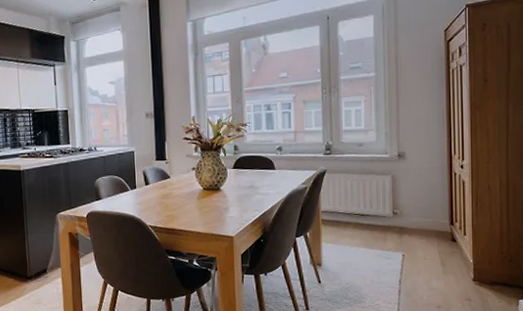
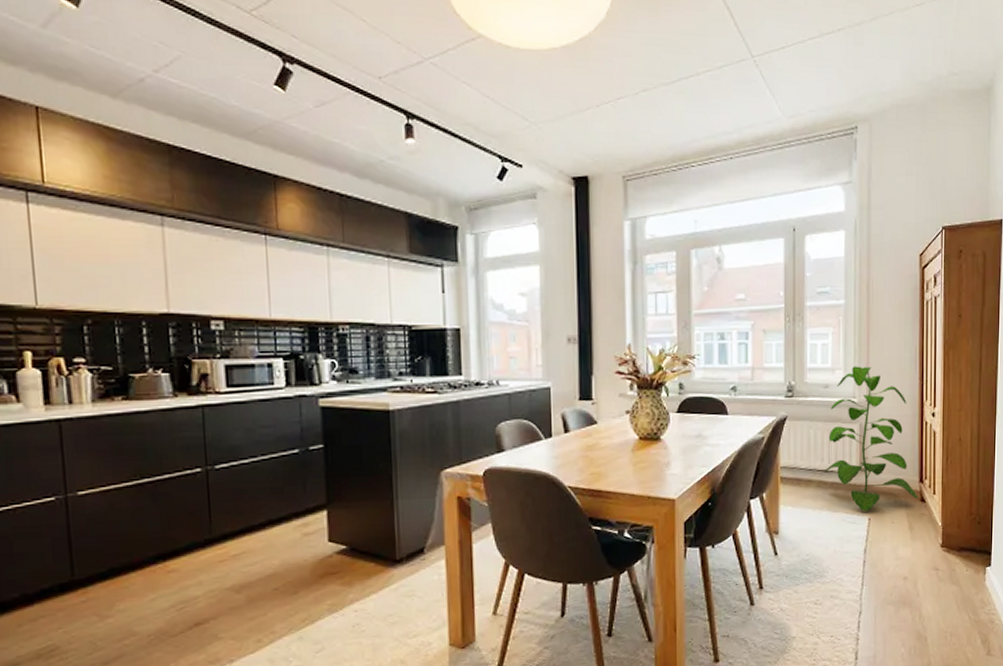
indoor plant: none [359,127,449,249] -> present [823,366,918,512]

